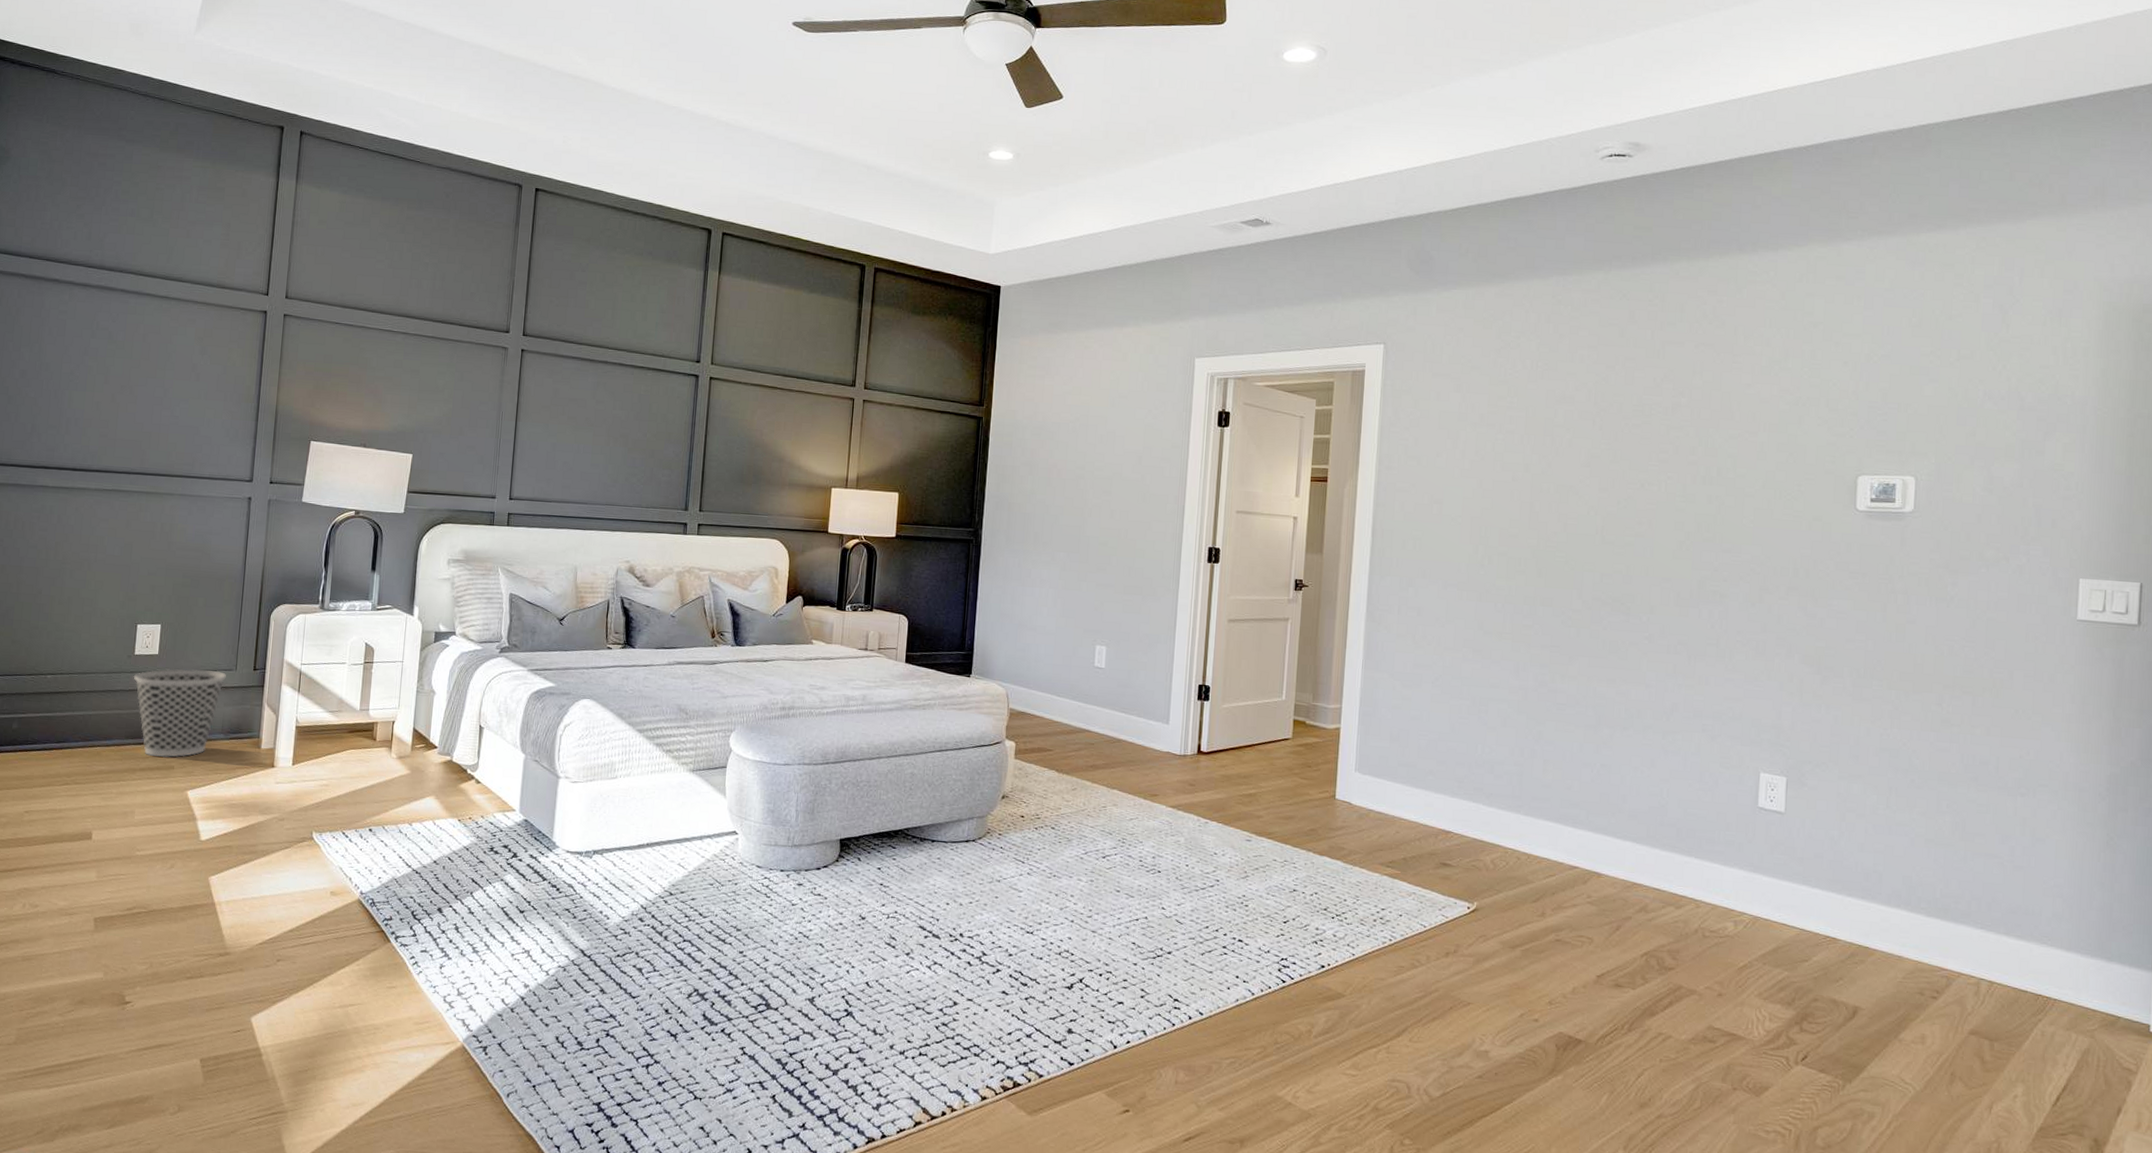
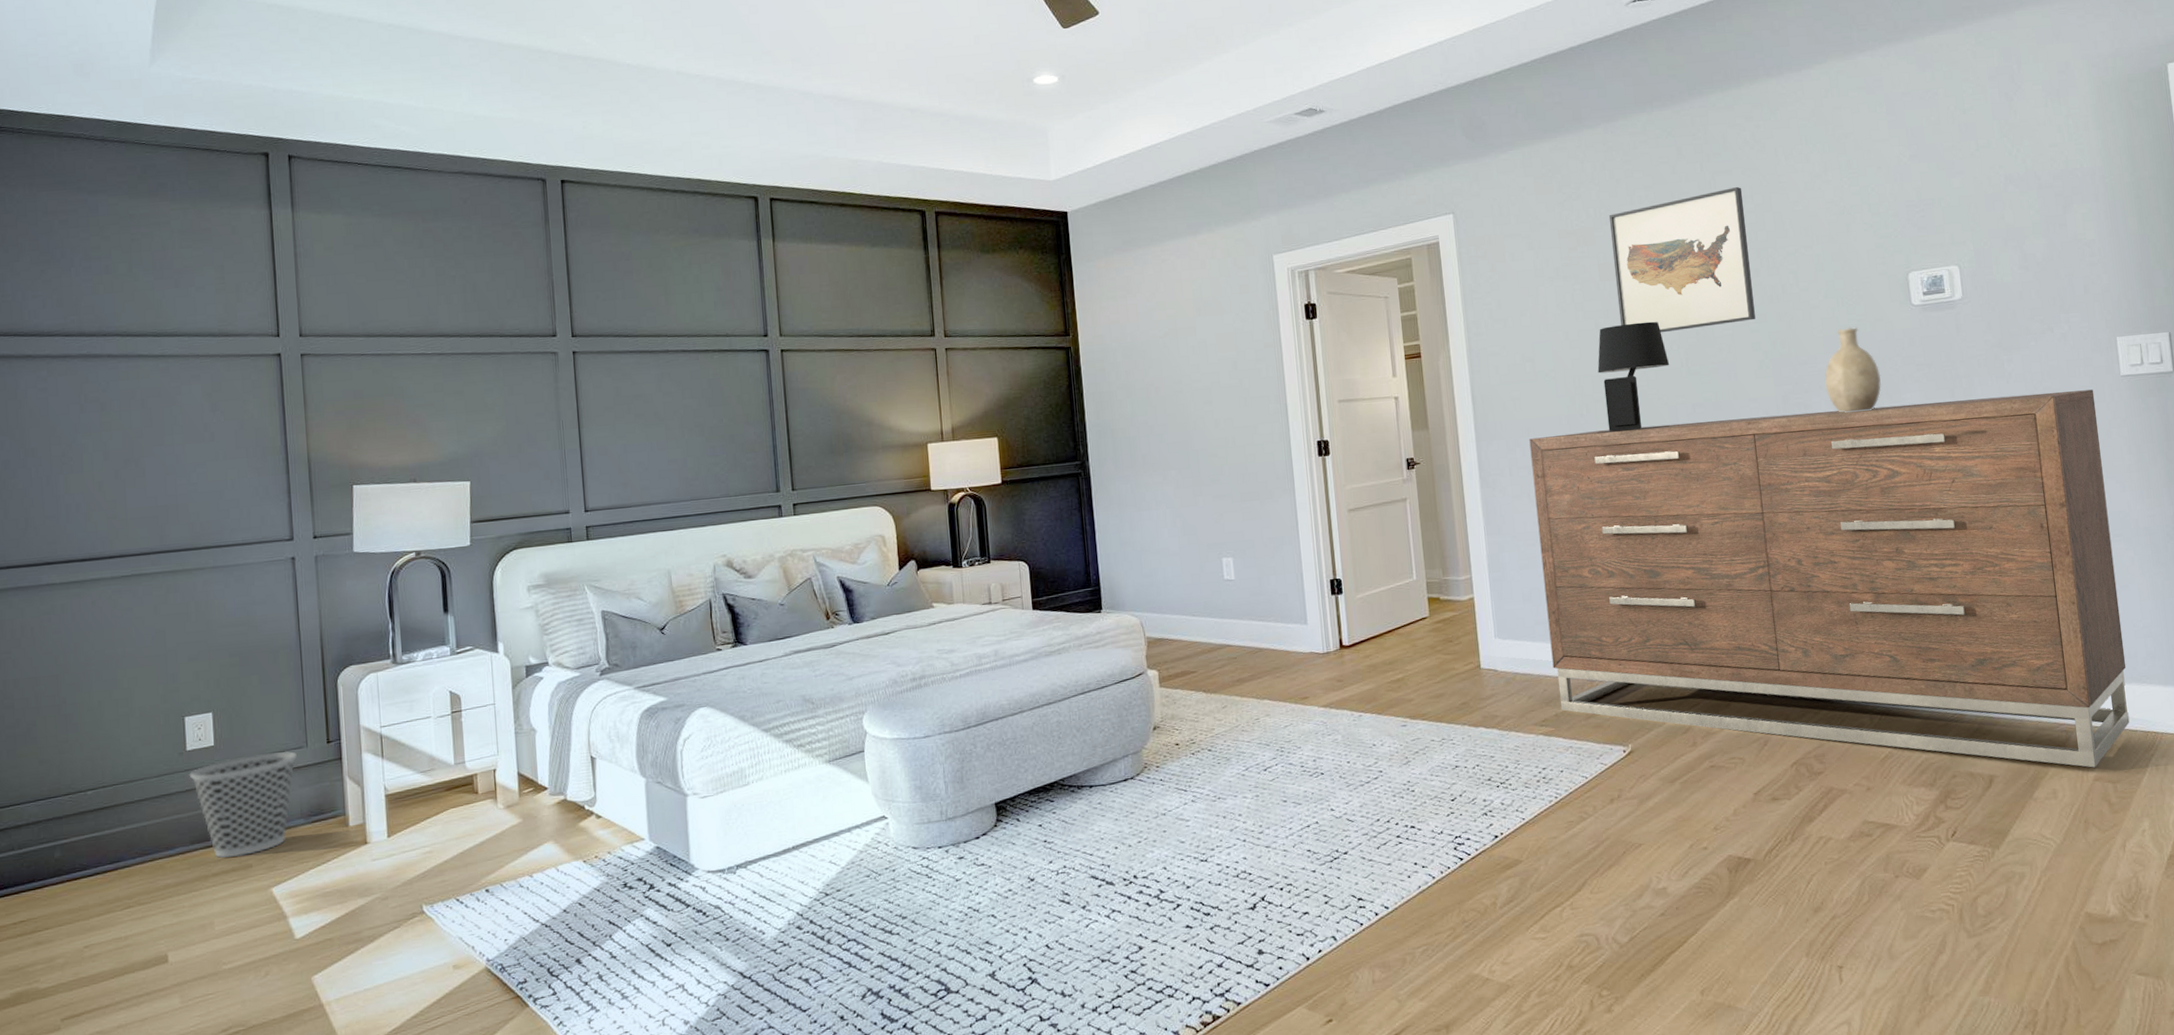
dresser: none [1409,580,2044,1021] -> present [1529,389,2130,768]
table lamp: none [1496,481,1584,593] -> present [1597,321,1670,433]
wall art: none [1538,360,1692,499] -> present [1609,186,1756,333]
decorative vase: none [1746,521,1809,611] -> present [1824,327,1881,413]

